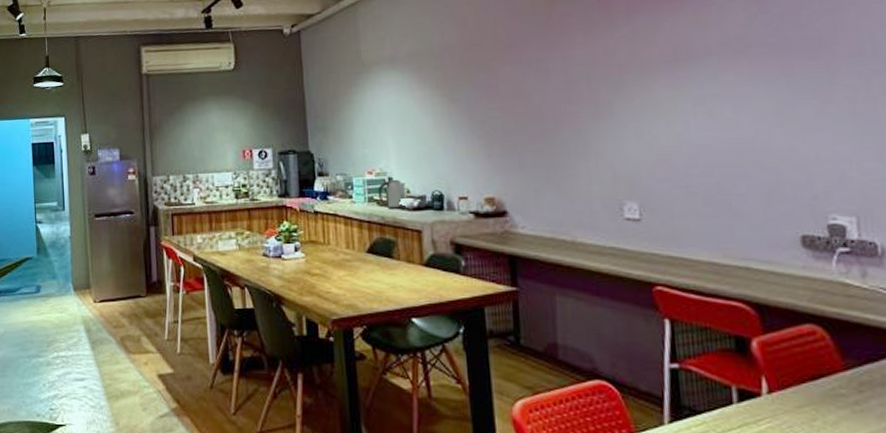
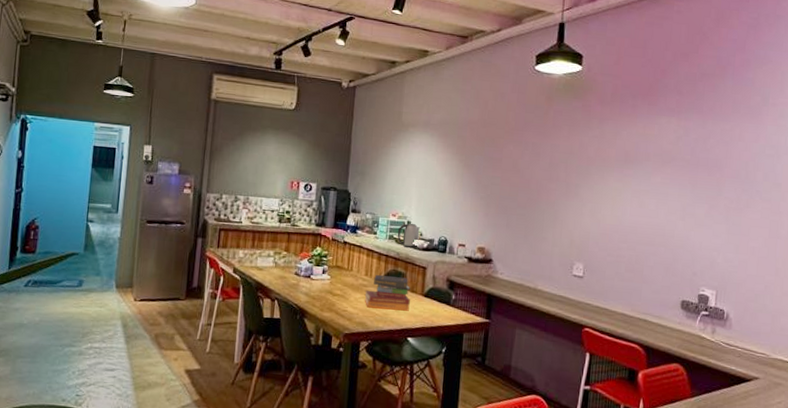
books: none [349,245,408,286] -> present [364,274,411,311]

